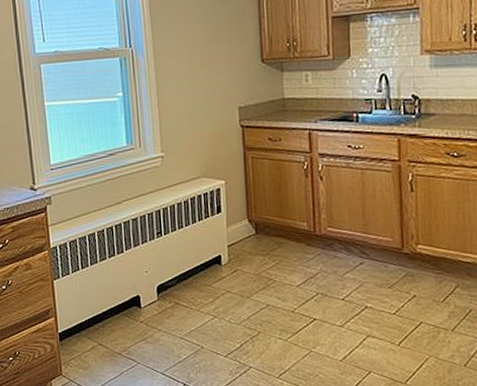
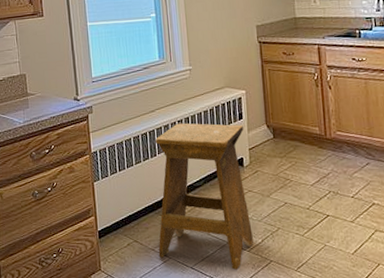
stool: none [121,216,231,376] -> present [155,123,253,270]

